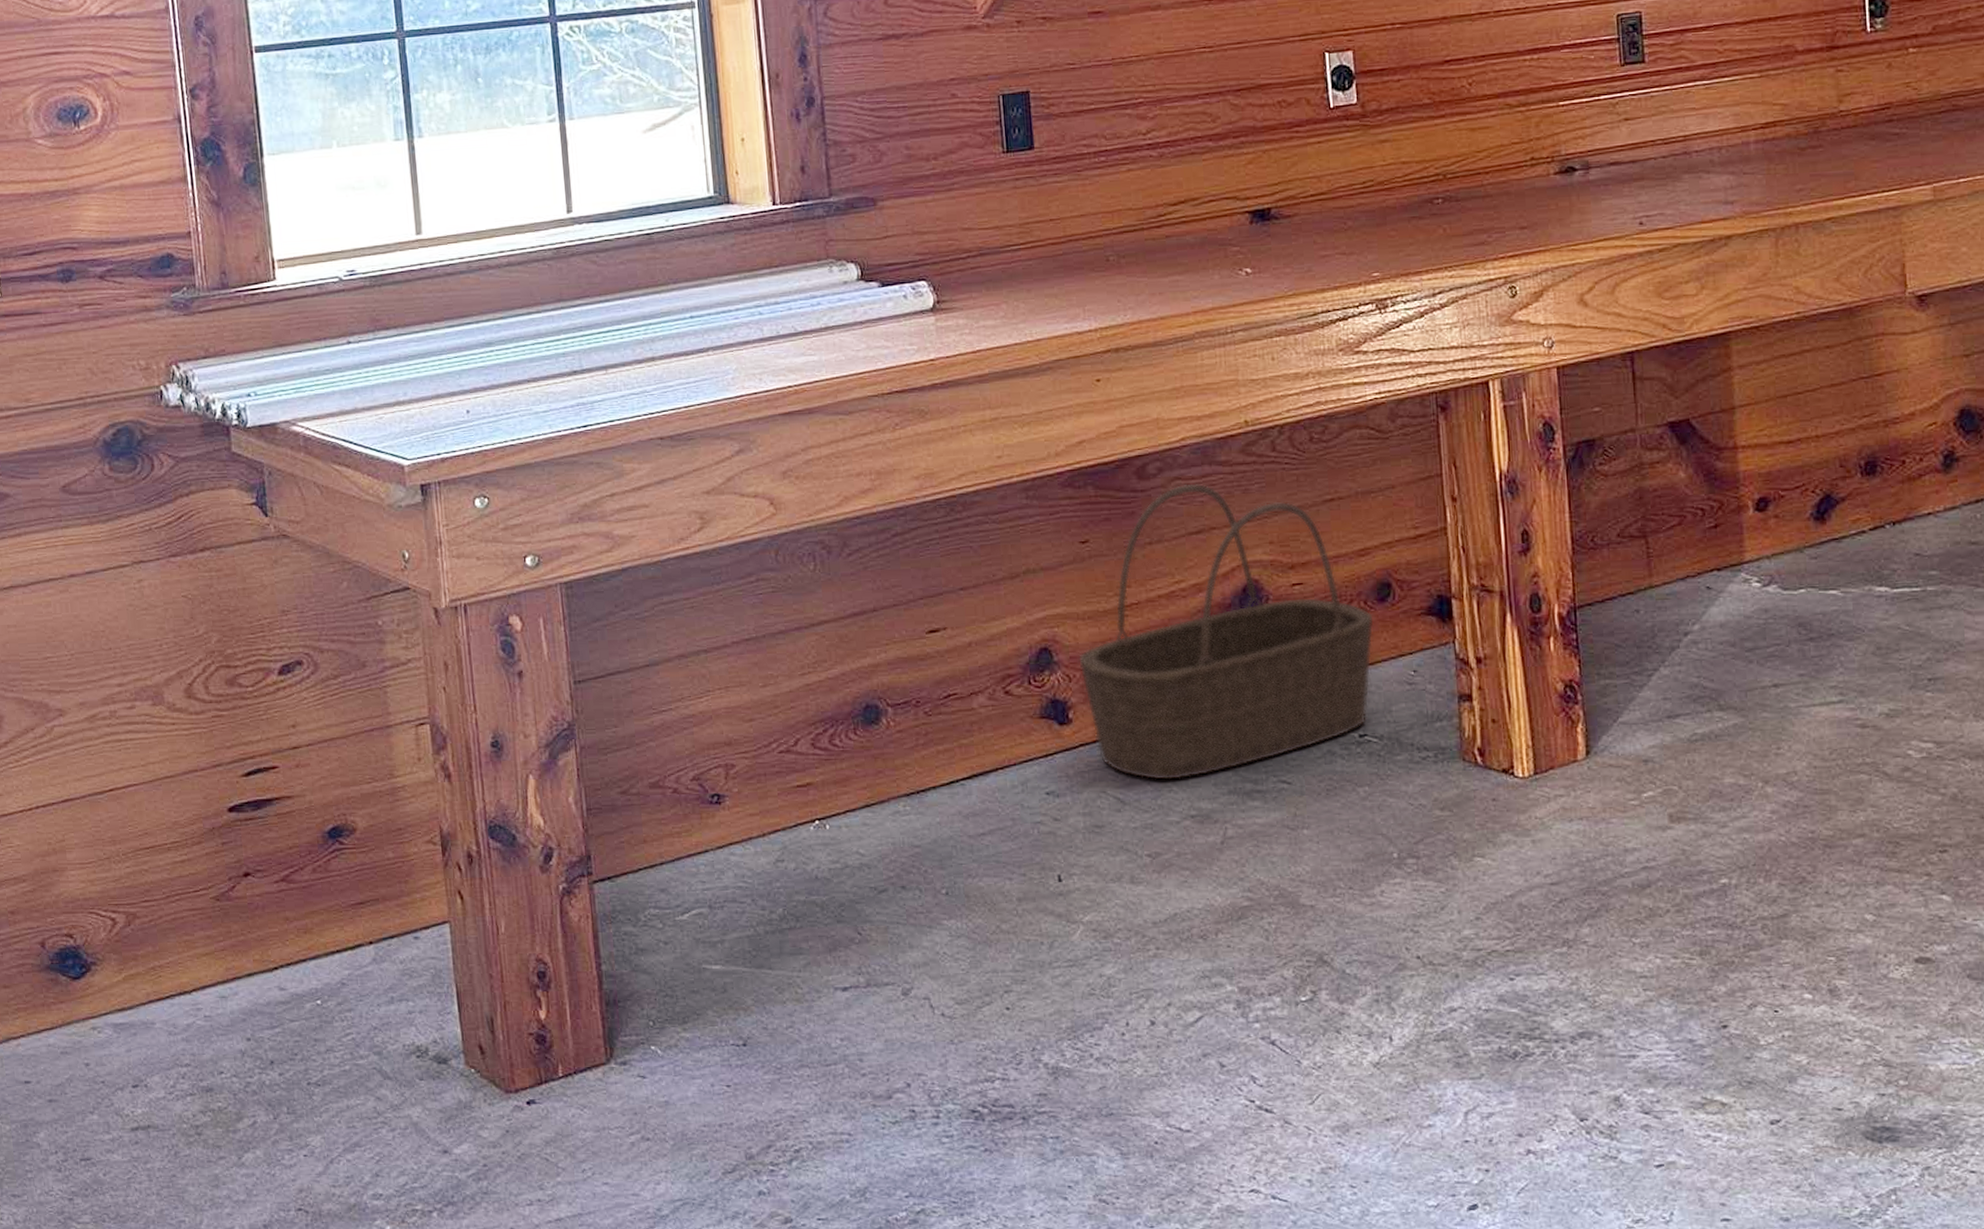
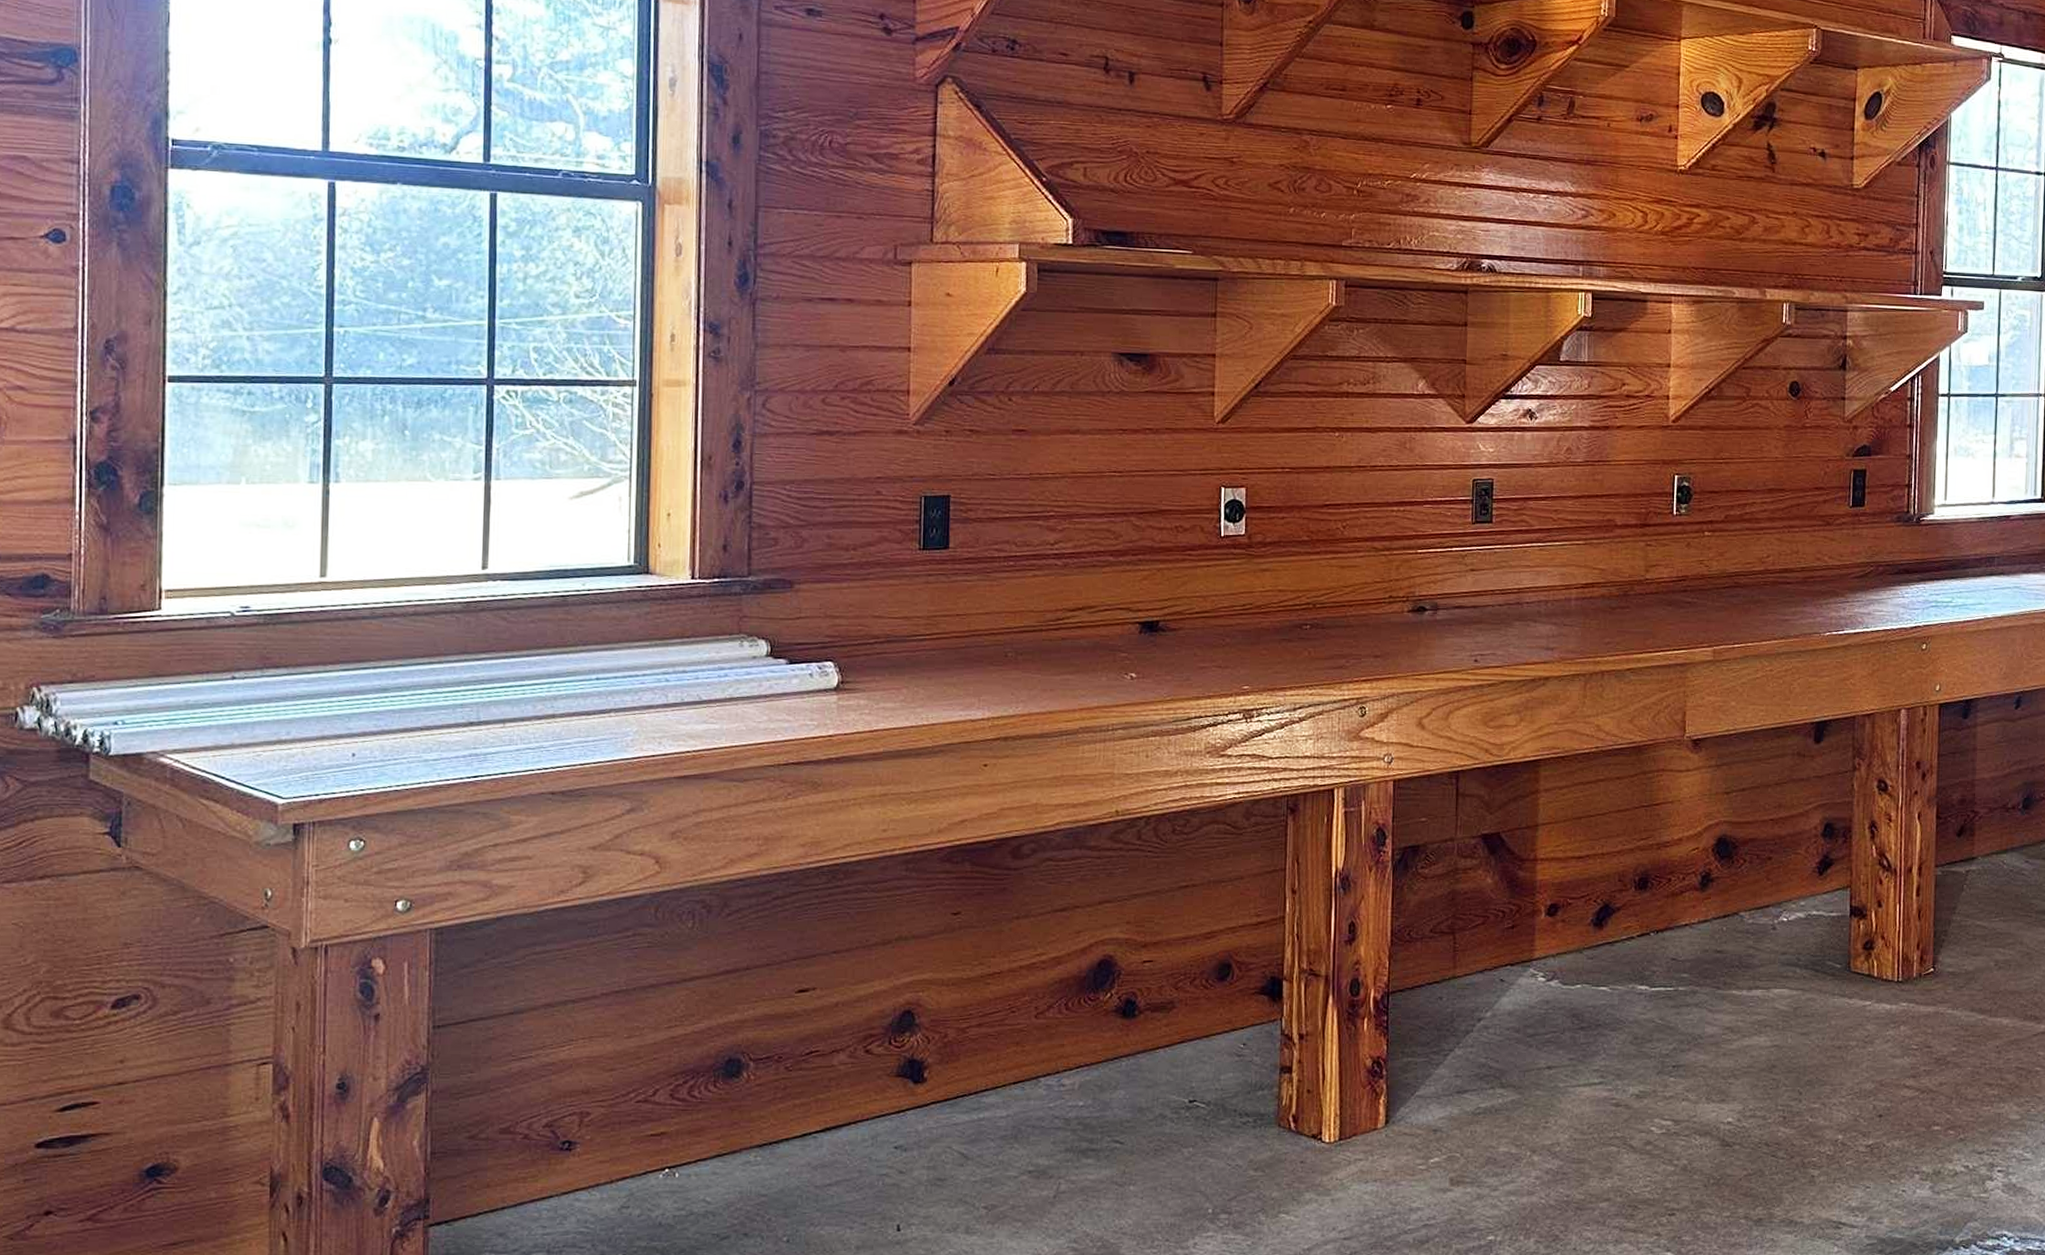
basket: present [1077,483,1375,781] -> none [938,865,1214,1138]

